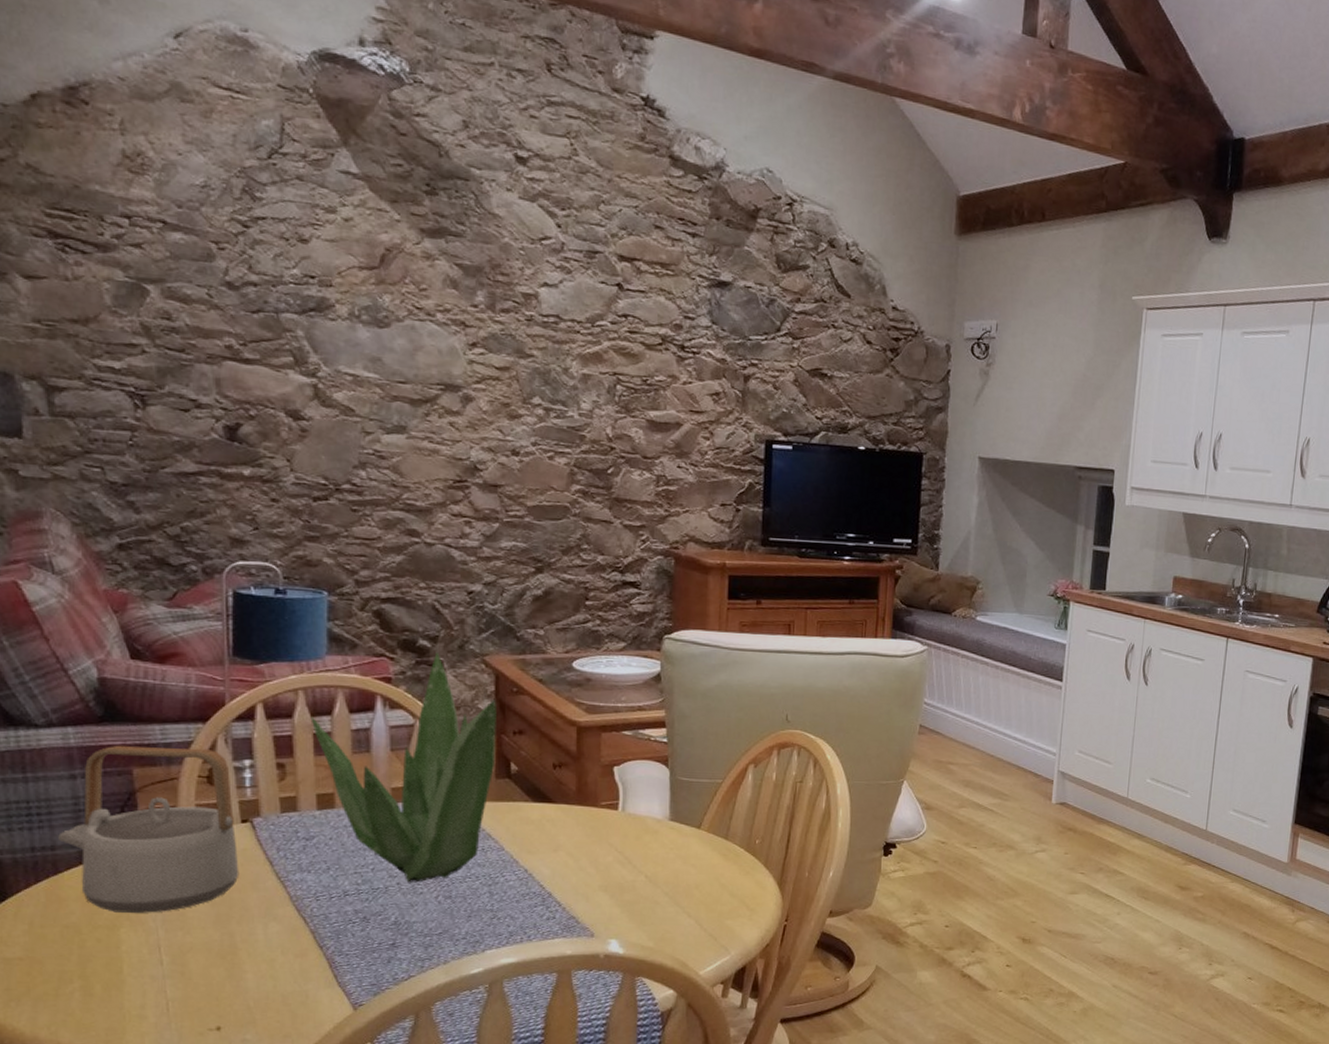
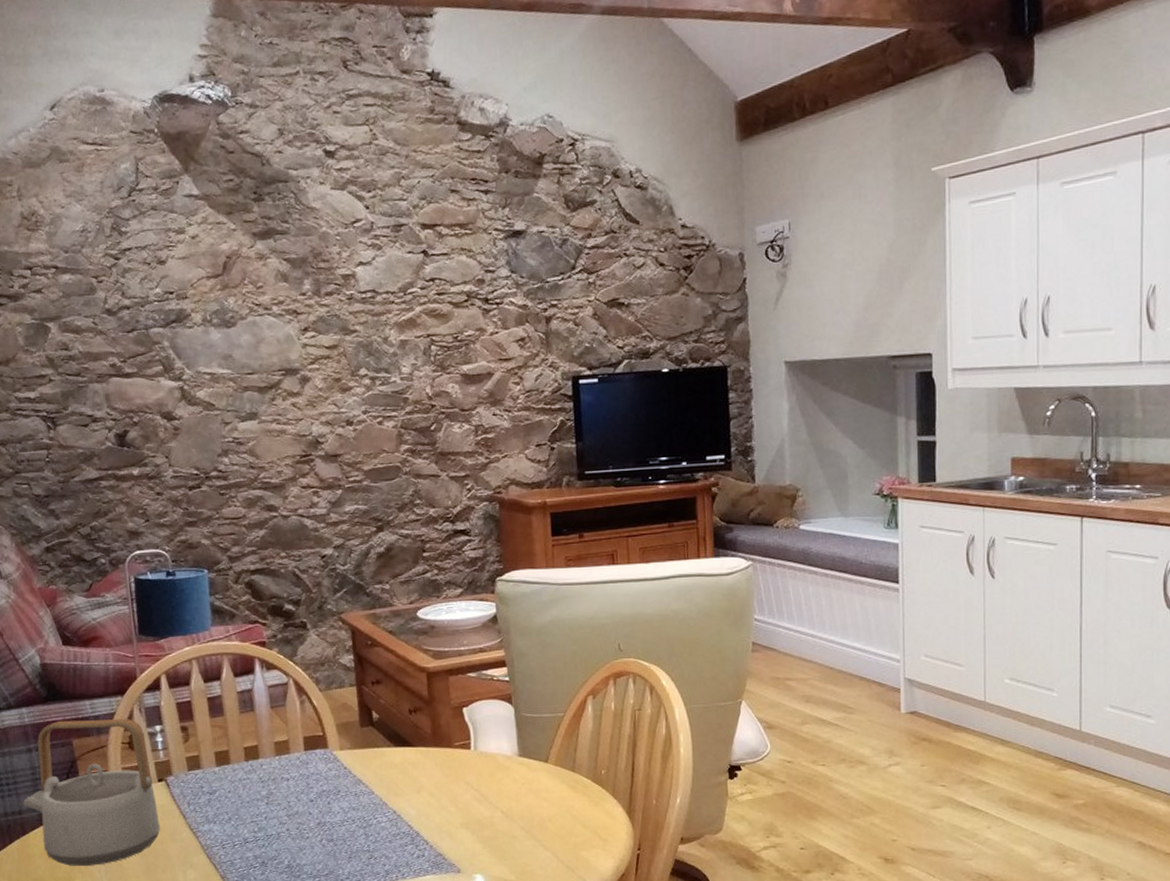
plant: present [310,652,496,883] -> none [204,615,359,828]

